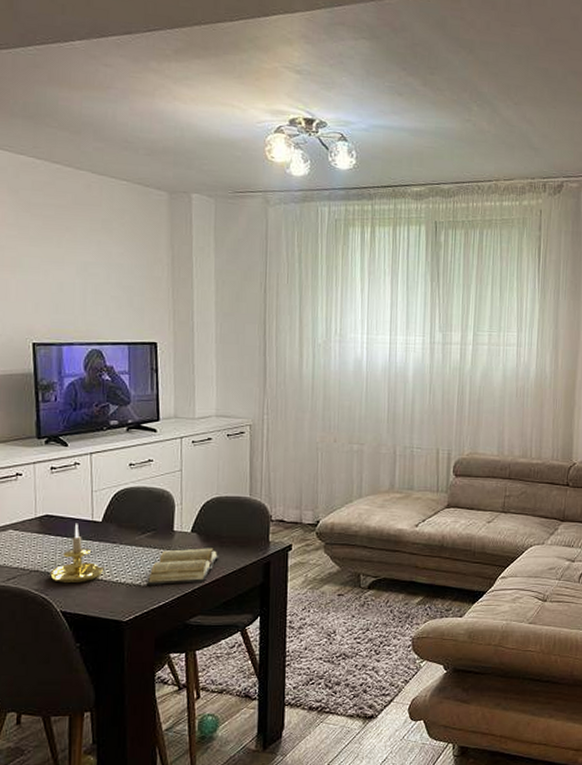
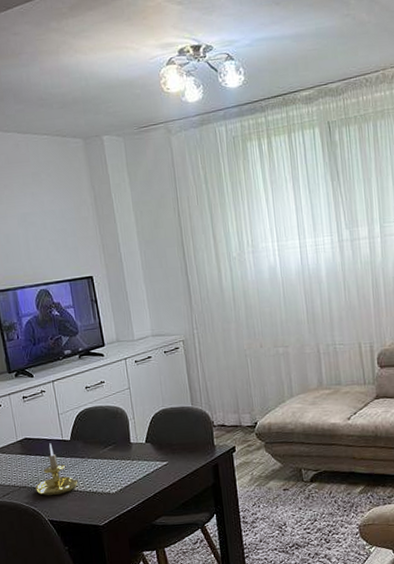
diary: present [145,548,220,585] -> none [114,455,173,492]

